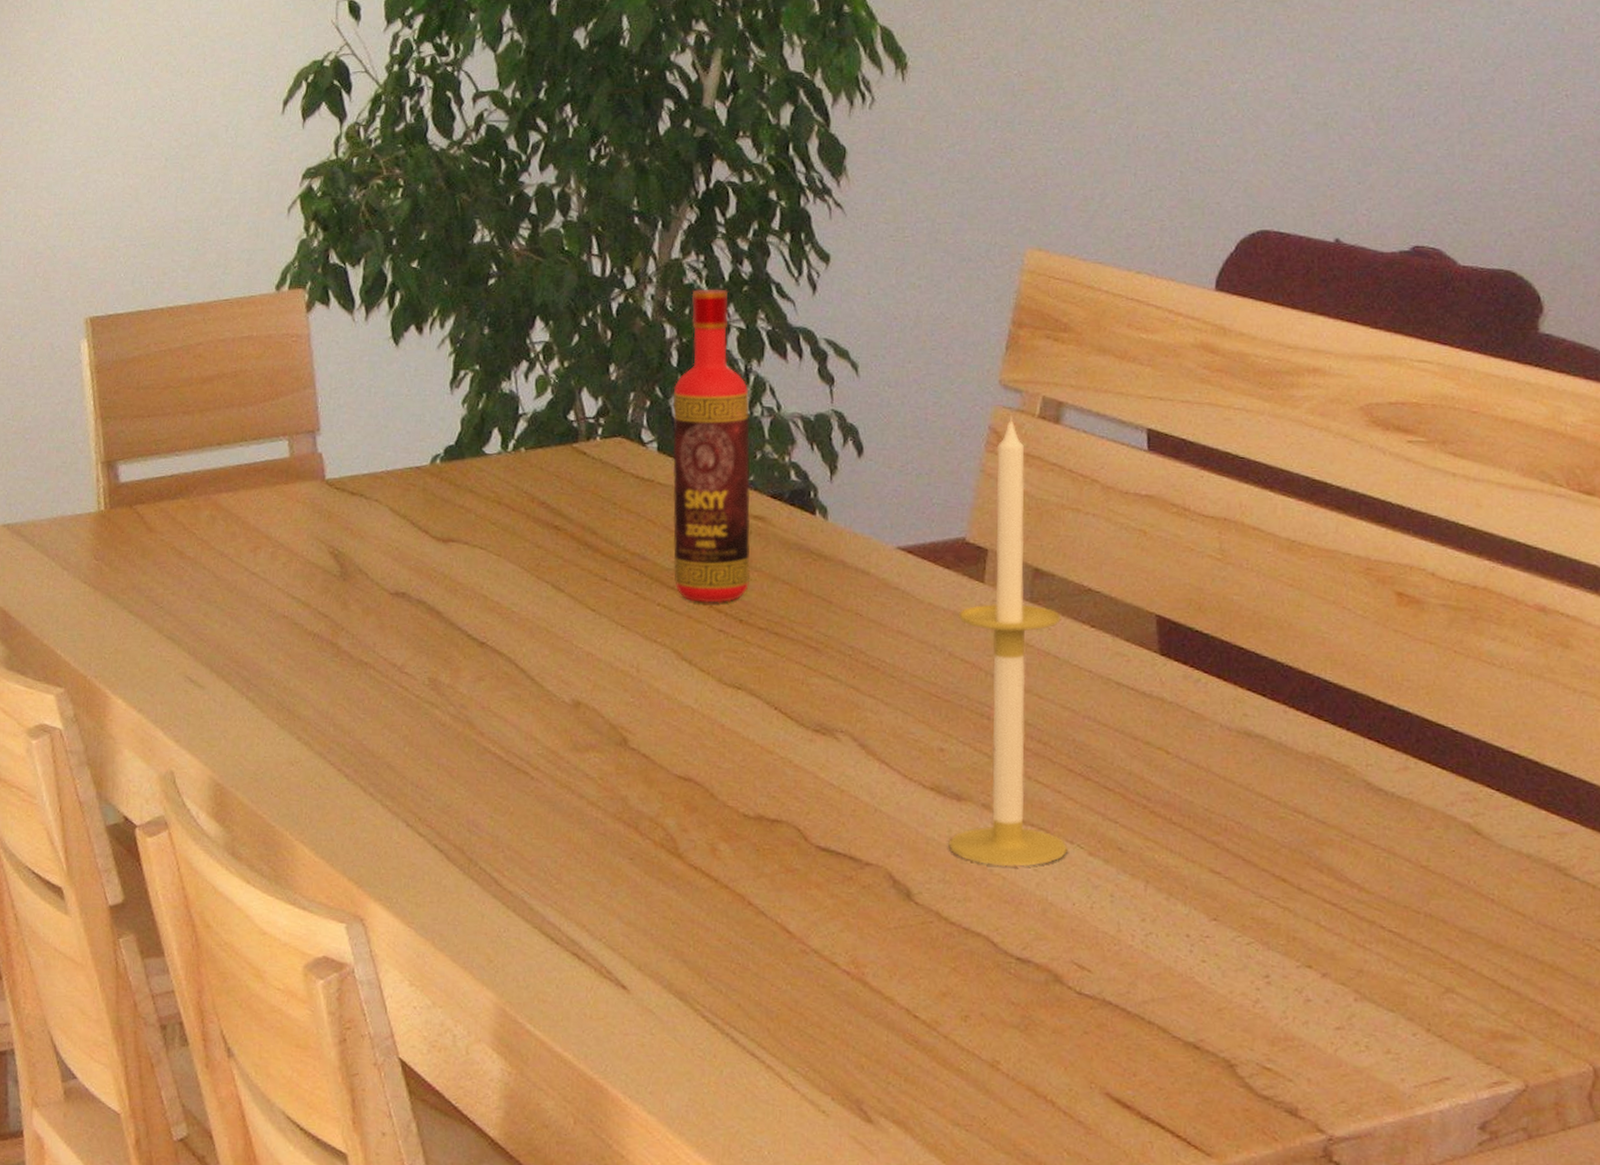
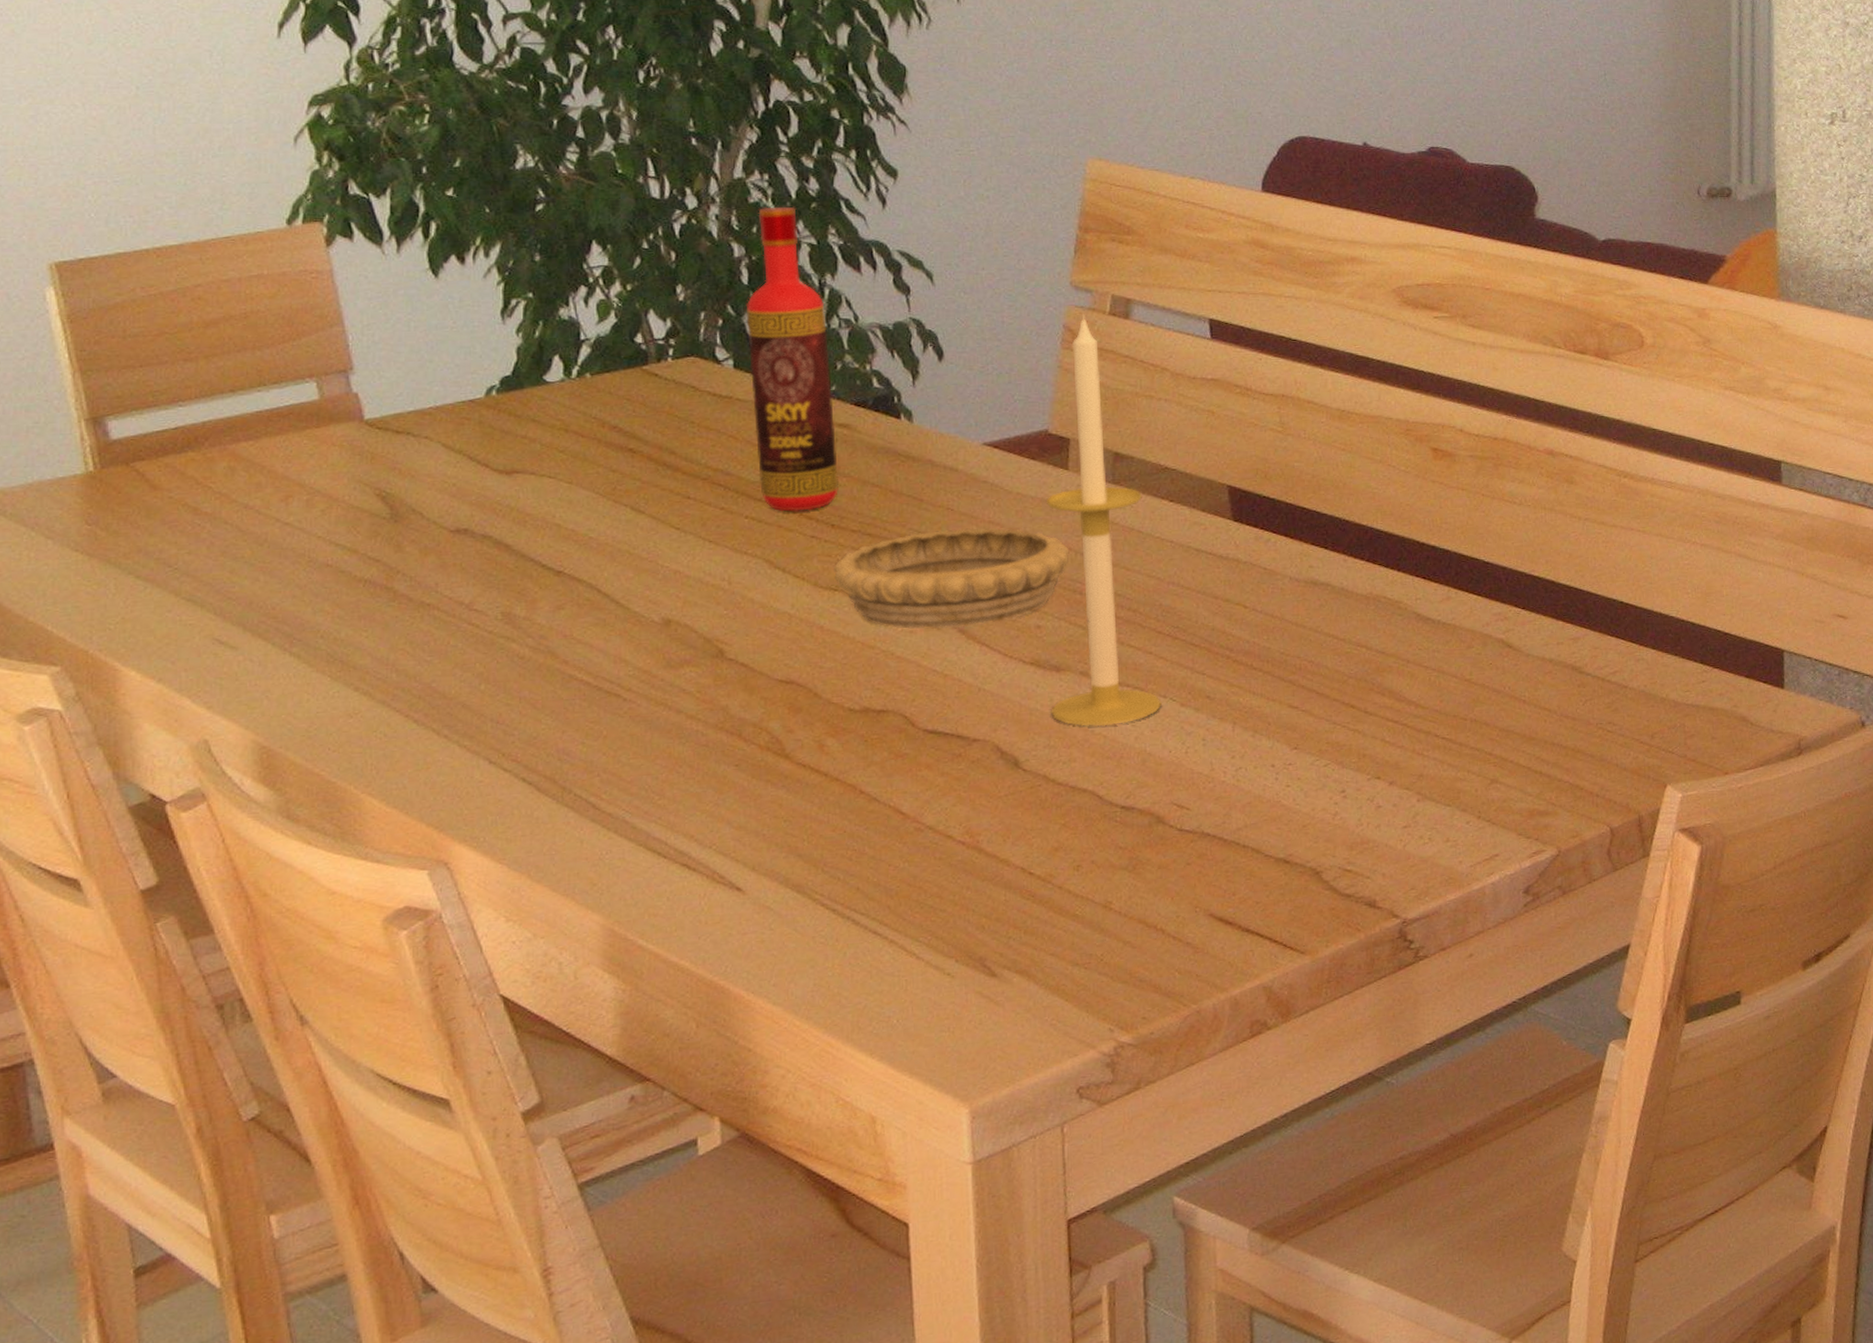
decorative bowl: none [738,636,980,743] -> present [833,527,1070,630]

